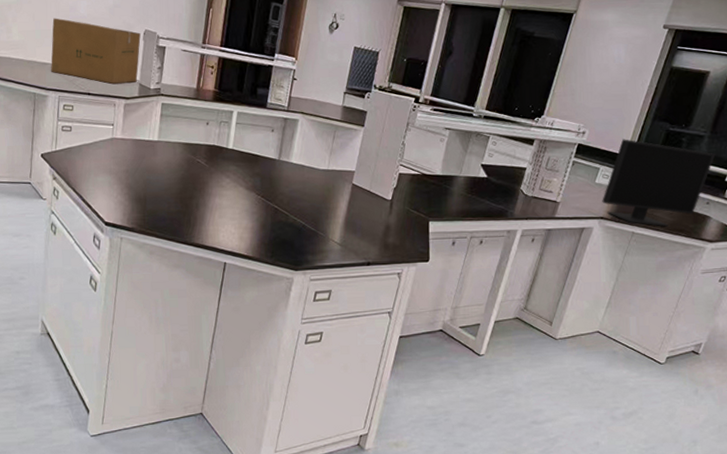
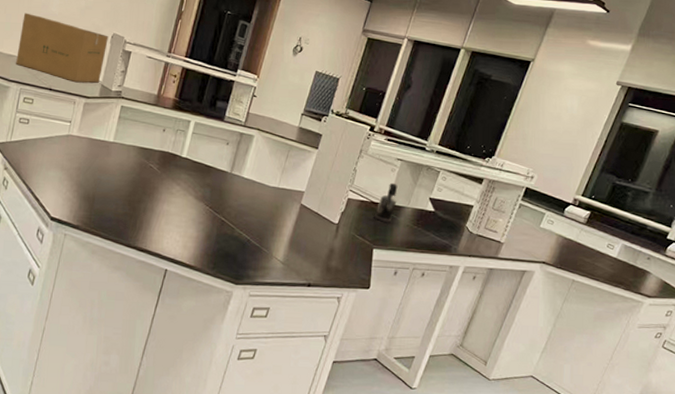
spray bottle: none [427,153,449,195] -> present [374,182,398,223]
monitor: present [602,139,716,227] -> none [545,187,659,278]

